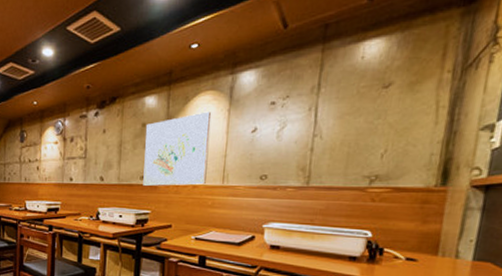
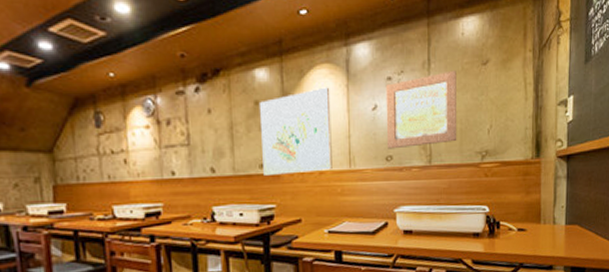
wall art: none [263,94,350,169] -> present [385,70,457,149]

